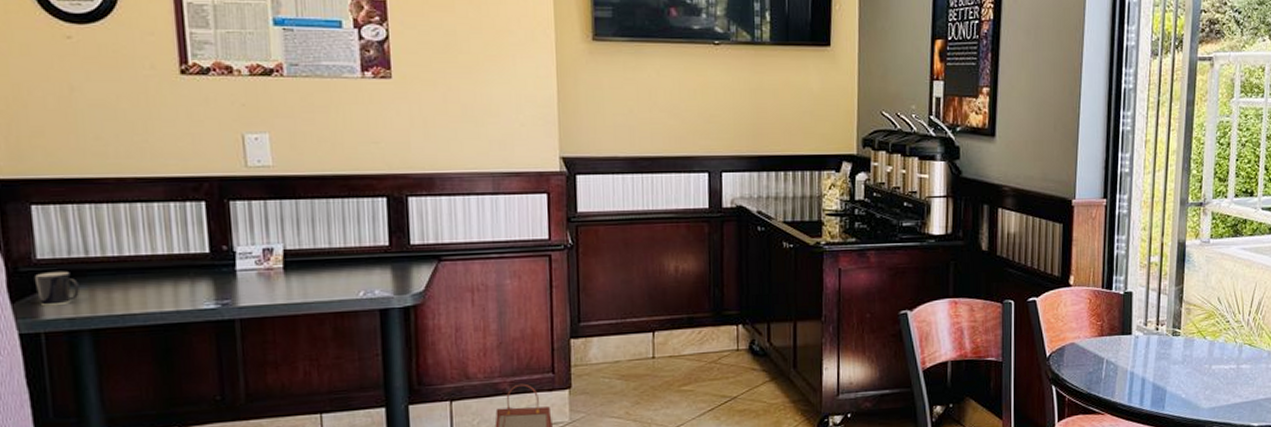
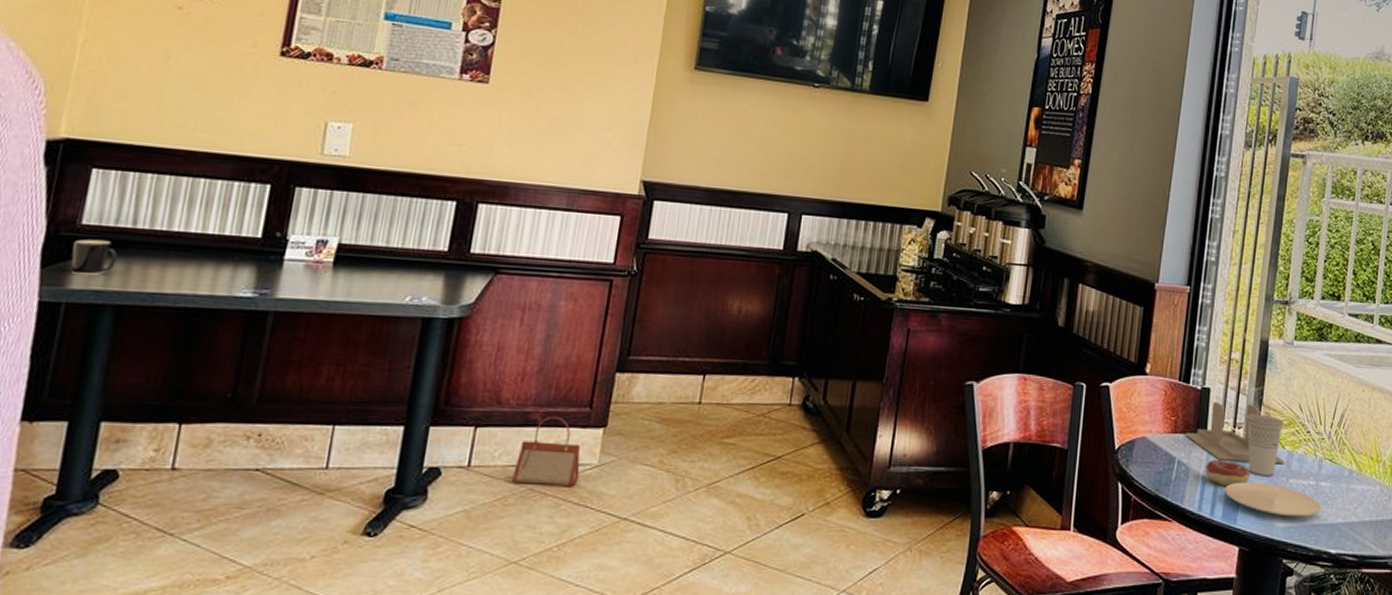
napkin holder: none [1111,302,1207,356] -> present [1185,401,1285,465]
donut: none [1132,355,1175,379] -> present [1205,459,1251,487]
plate: none [1152,371,1244,399] -> present [1225,482,1322,517]
cup: none [1168,310,1204,365] -> present [1246,413,1284,476]

